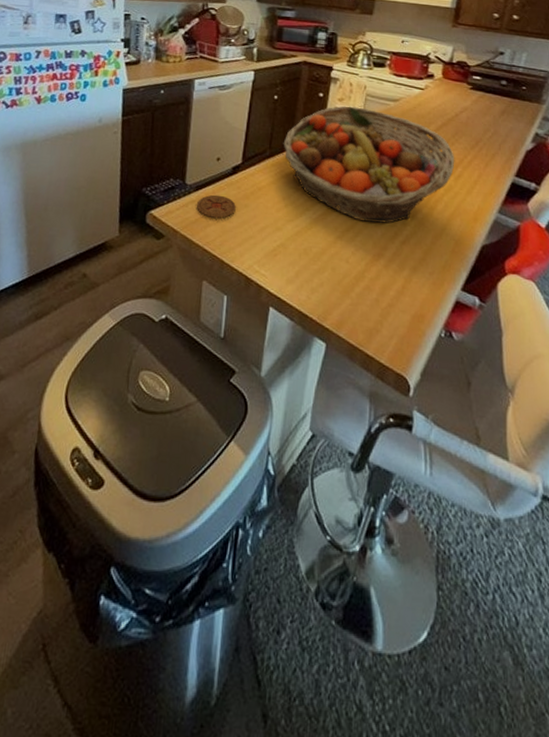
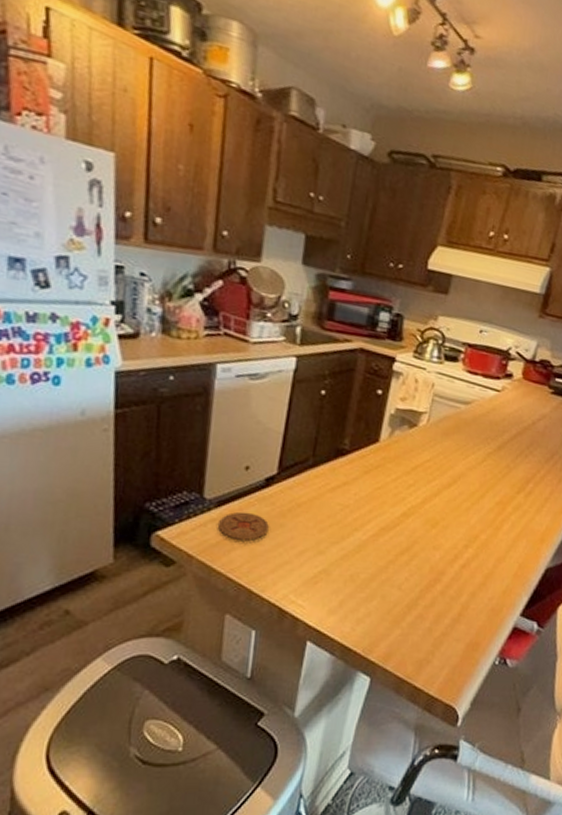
fruit basket: present [283,106,455,223] -> none [330,406,527,545]

